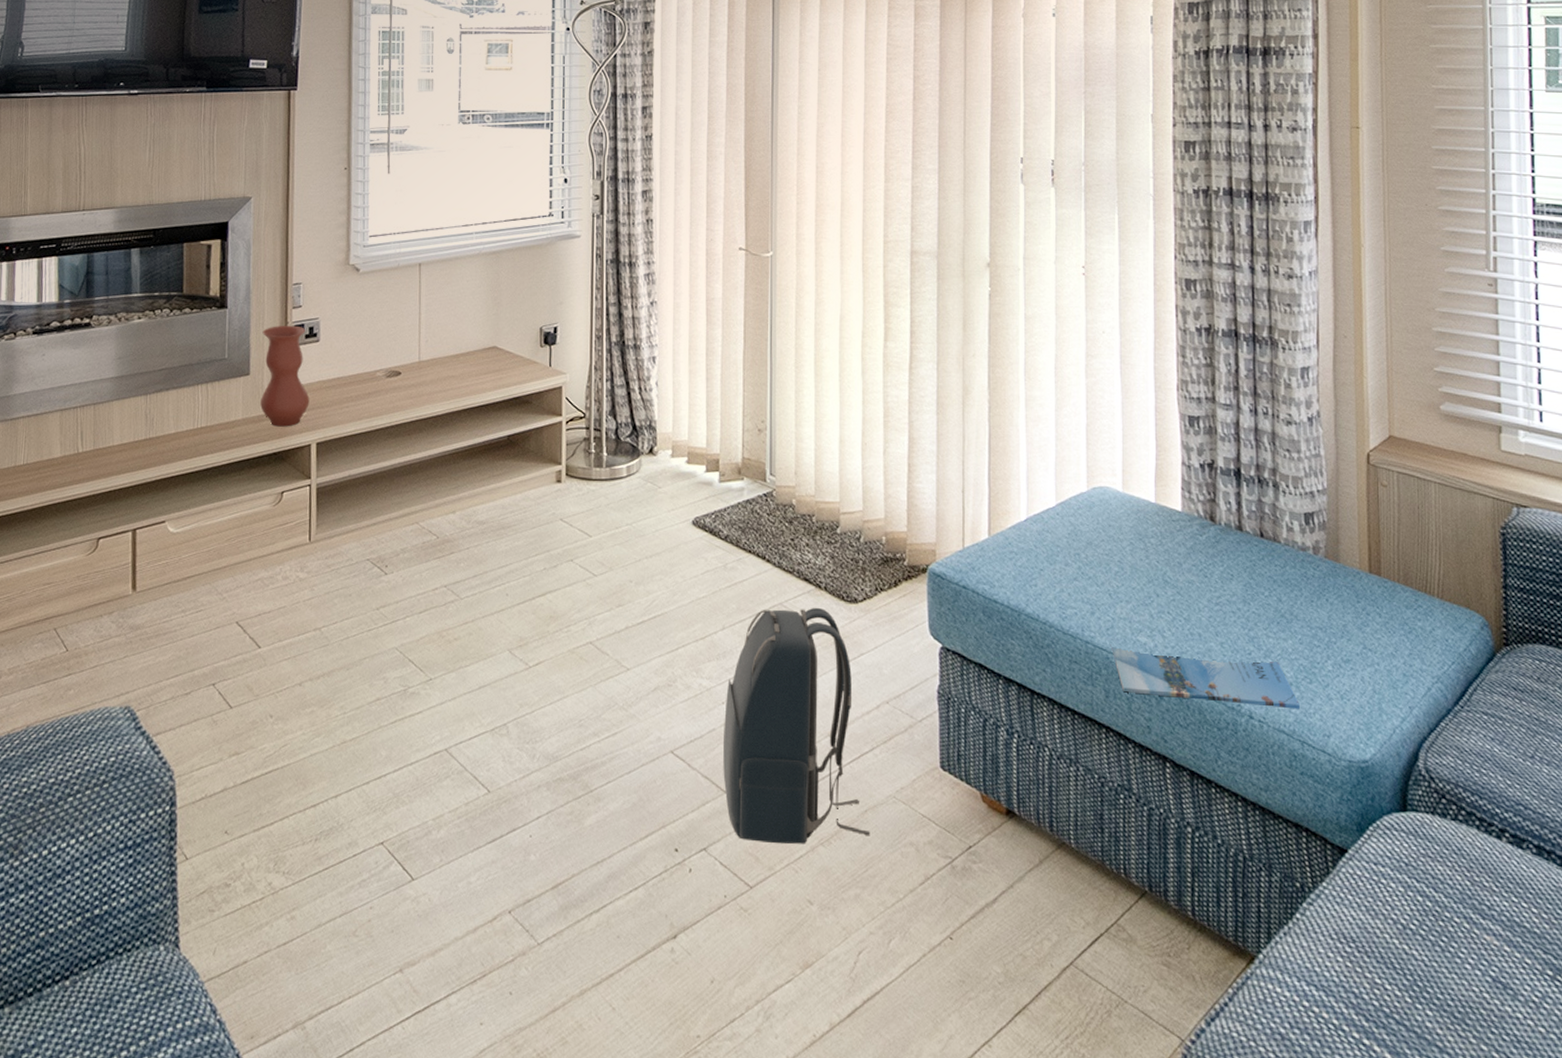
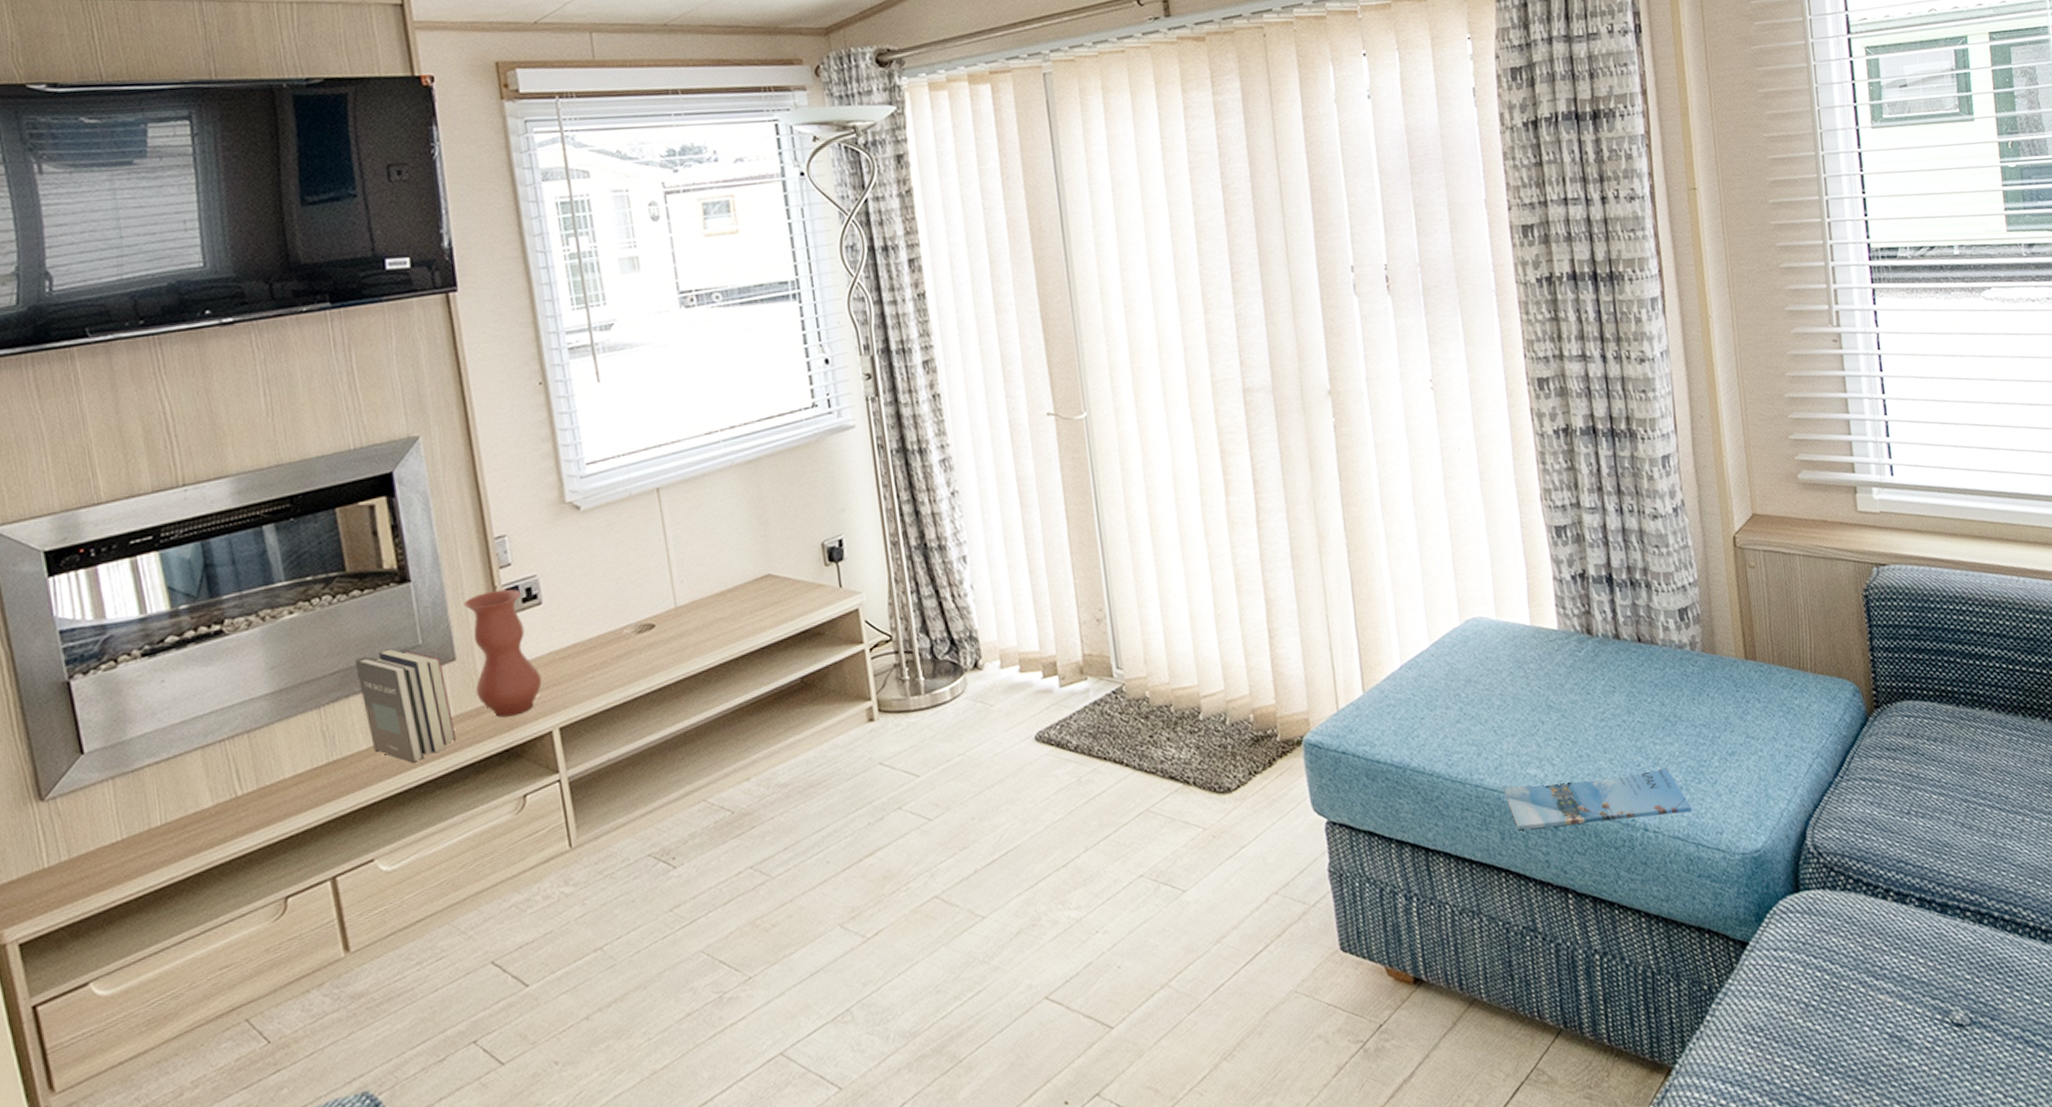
books: none [177,358,240,450] -> present [355,649,457,763]
backpack: present [723,607,870,845] -> none [1099,805,1275,1075]

